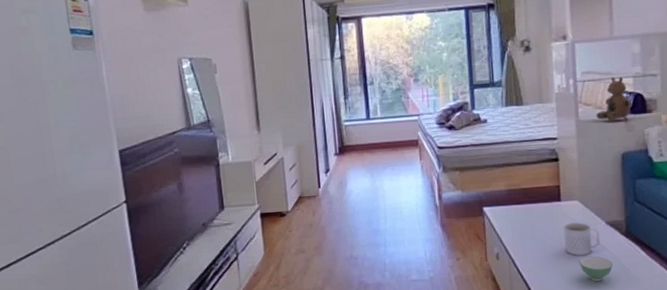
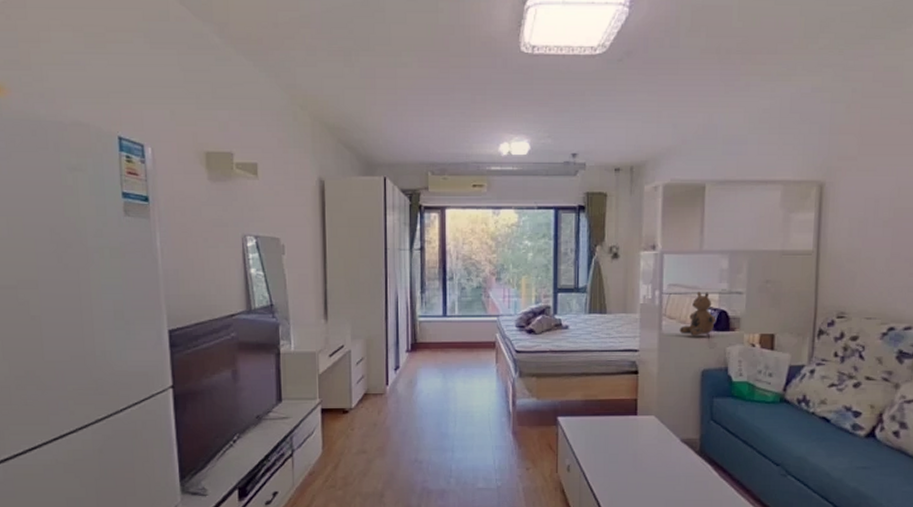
mug: present [563,221,601,256] -> none [637,437,674,472]
bowl: present [579,256,614,282] -> none [650,473,685,500]

